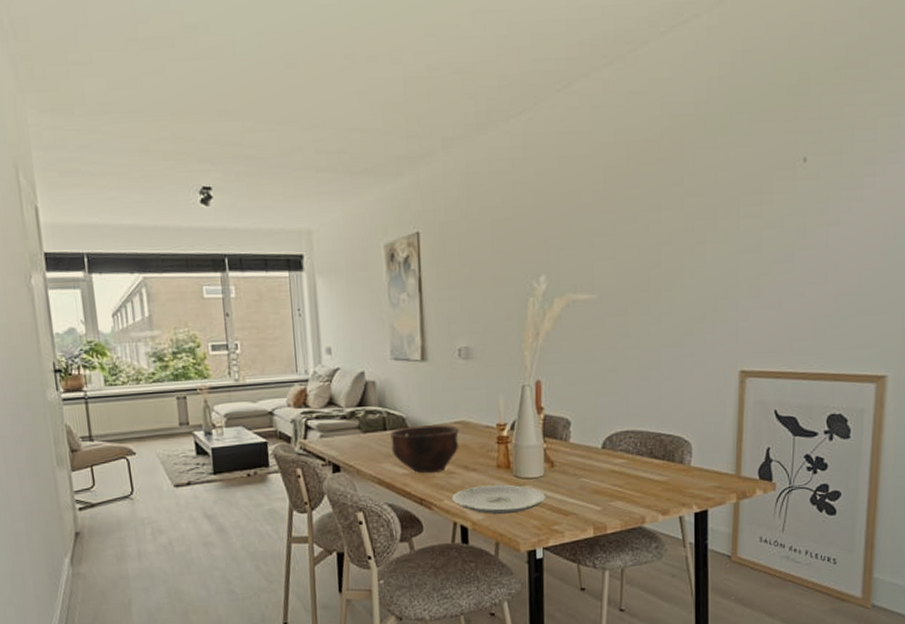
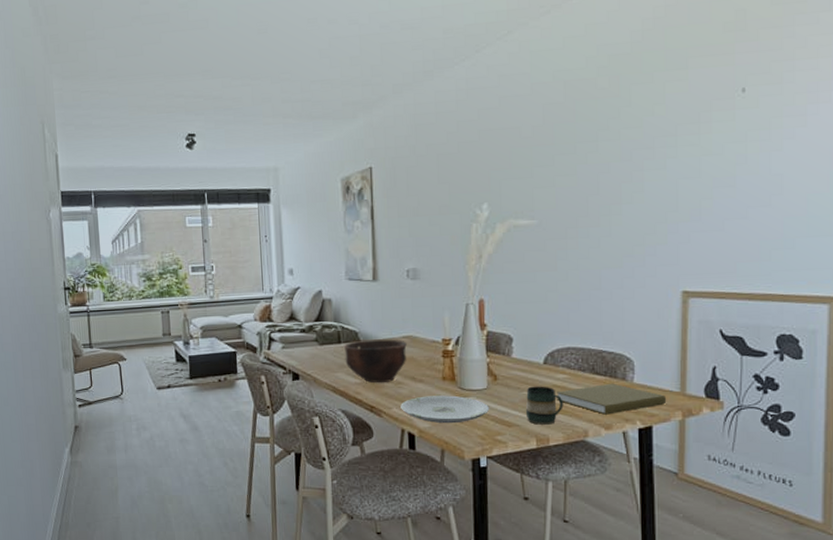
mug: none [583,471,621,513] -> present [525,386,564,425]
book: none [614,467,723,500] -> present [556,383,667,415]

